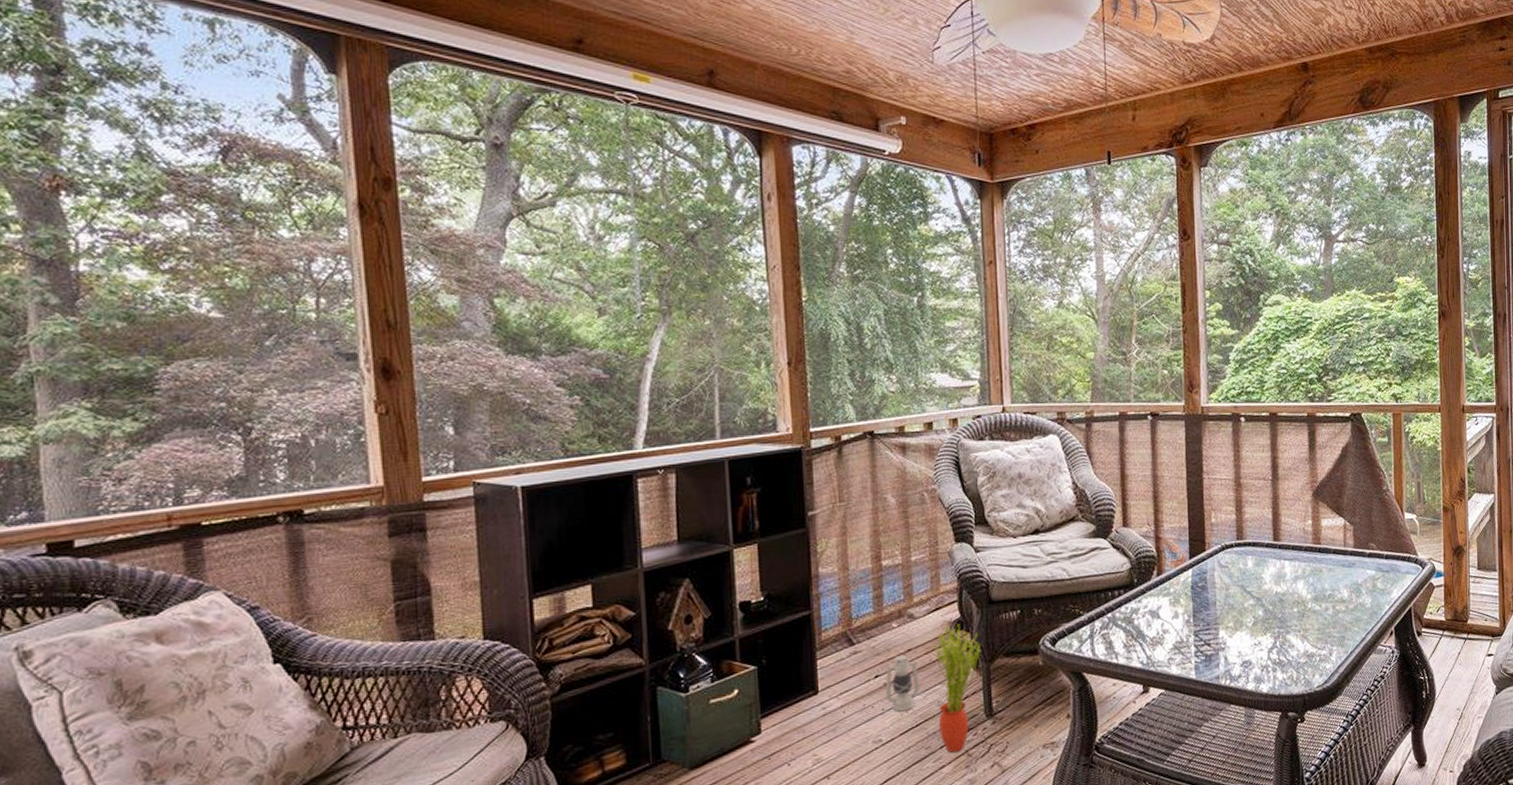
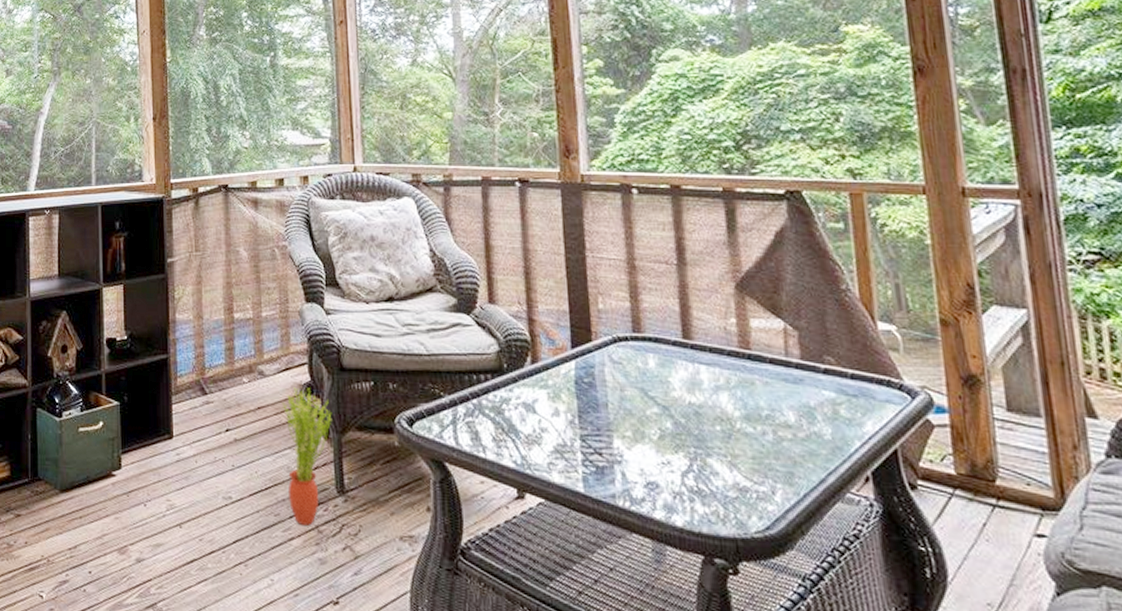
lantern: present [885,632,920,712] -> none [235,388,269,471]

